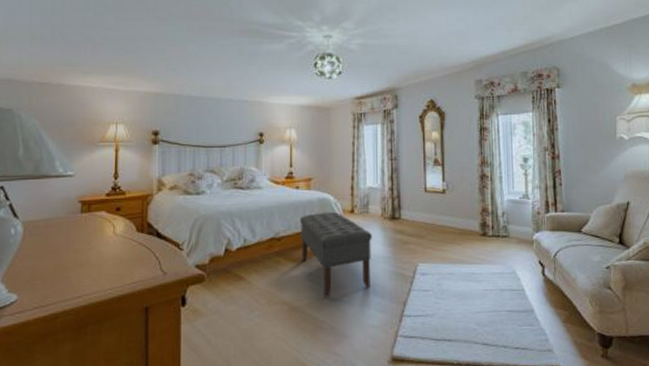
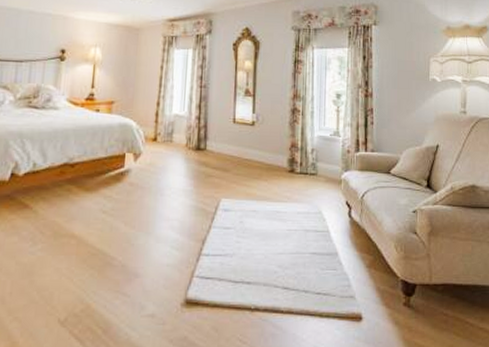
bench: present [299,211,372,298] -> none [96,138,174,232]

